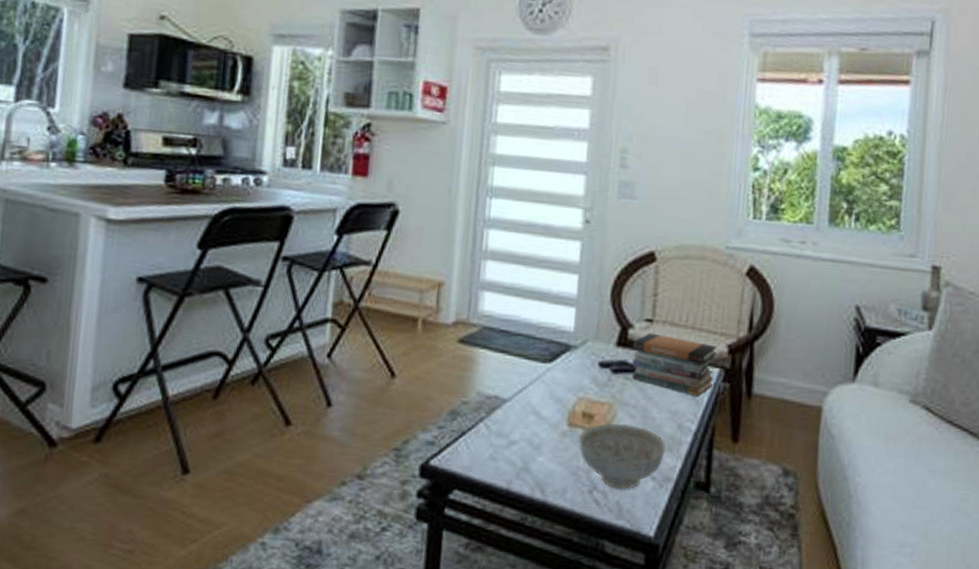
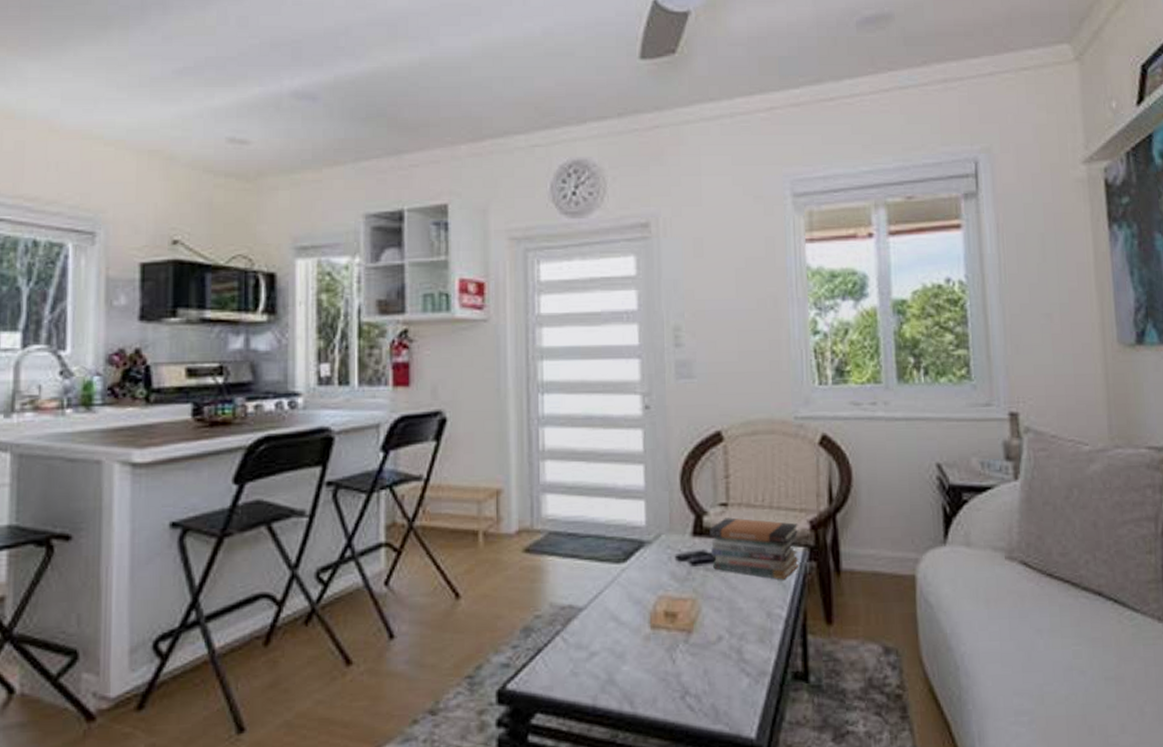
decorative bowl: present [579,423,667,489] -> none [664,618,758,691]

